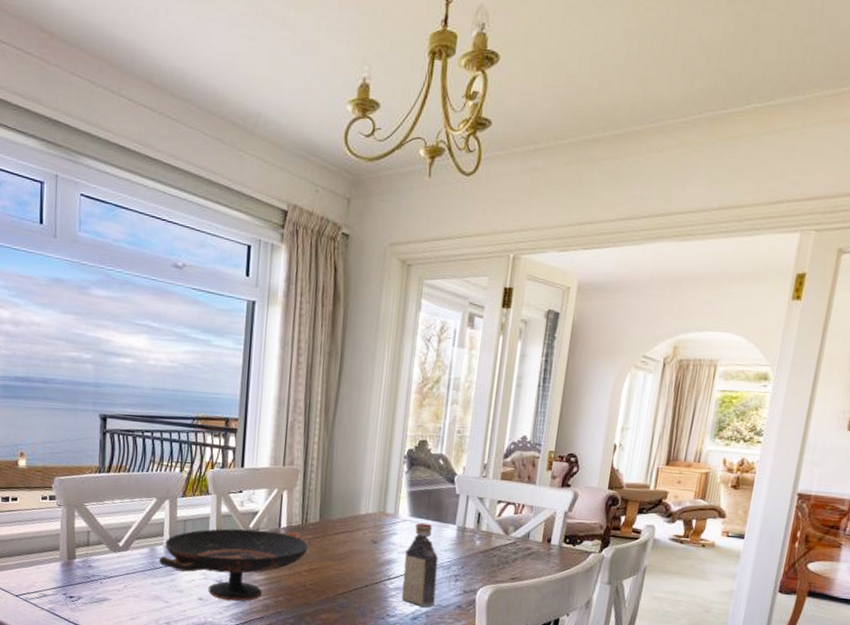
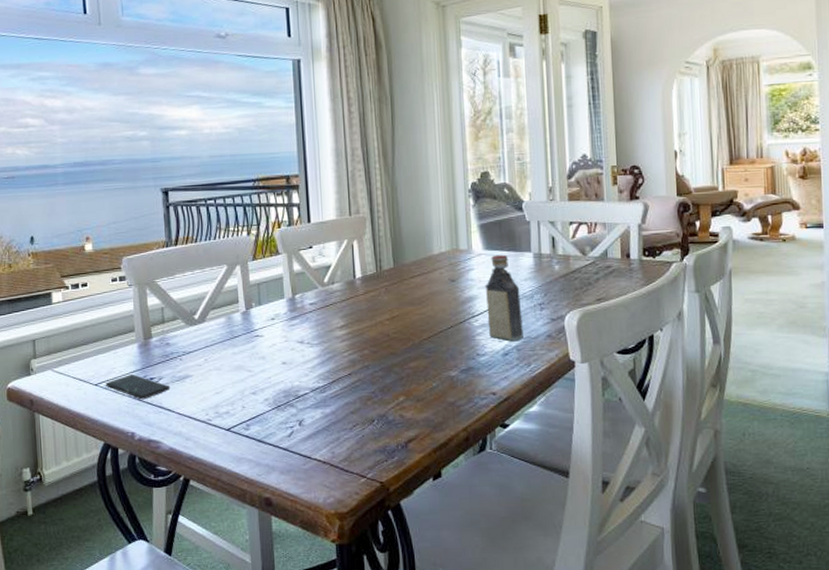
smartphone: none [25,590,88,616] -> present [105,374,171,400]
decorative bowl: present [159,528,308,602] -> none [237,281,386,361]

